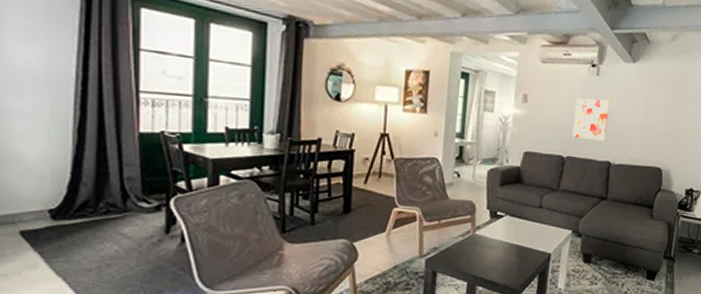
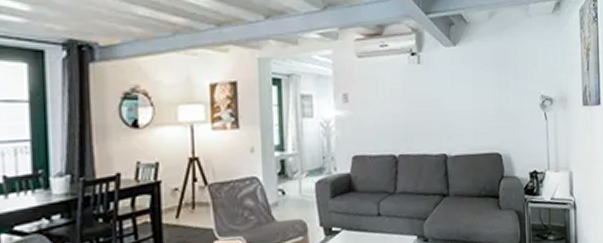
wall art: present [572,98,609,142] -> none [400,88,438,134]

